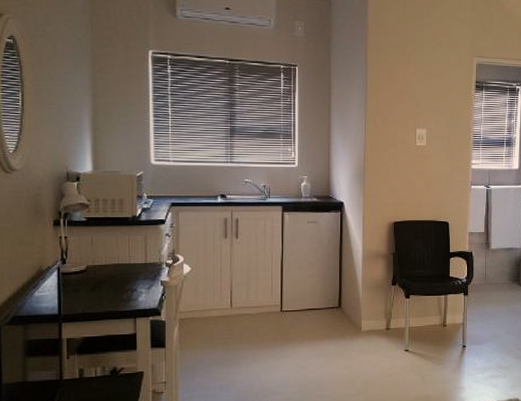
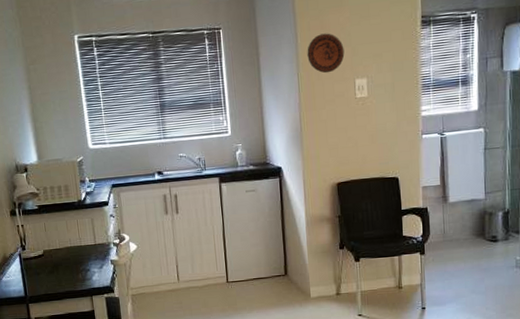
decorative plate: none [375,84,408,120] -> present [307,33,345,74]

